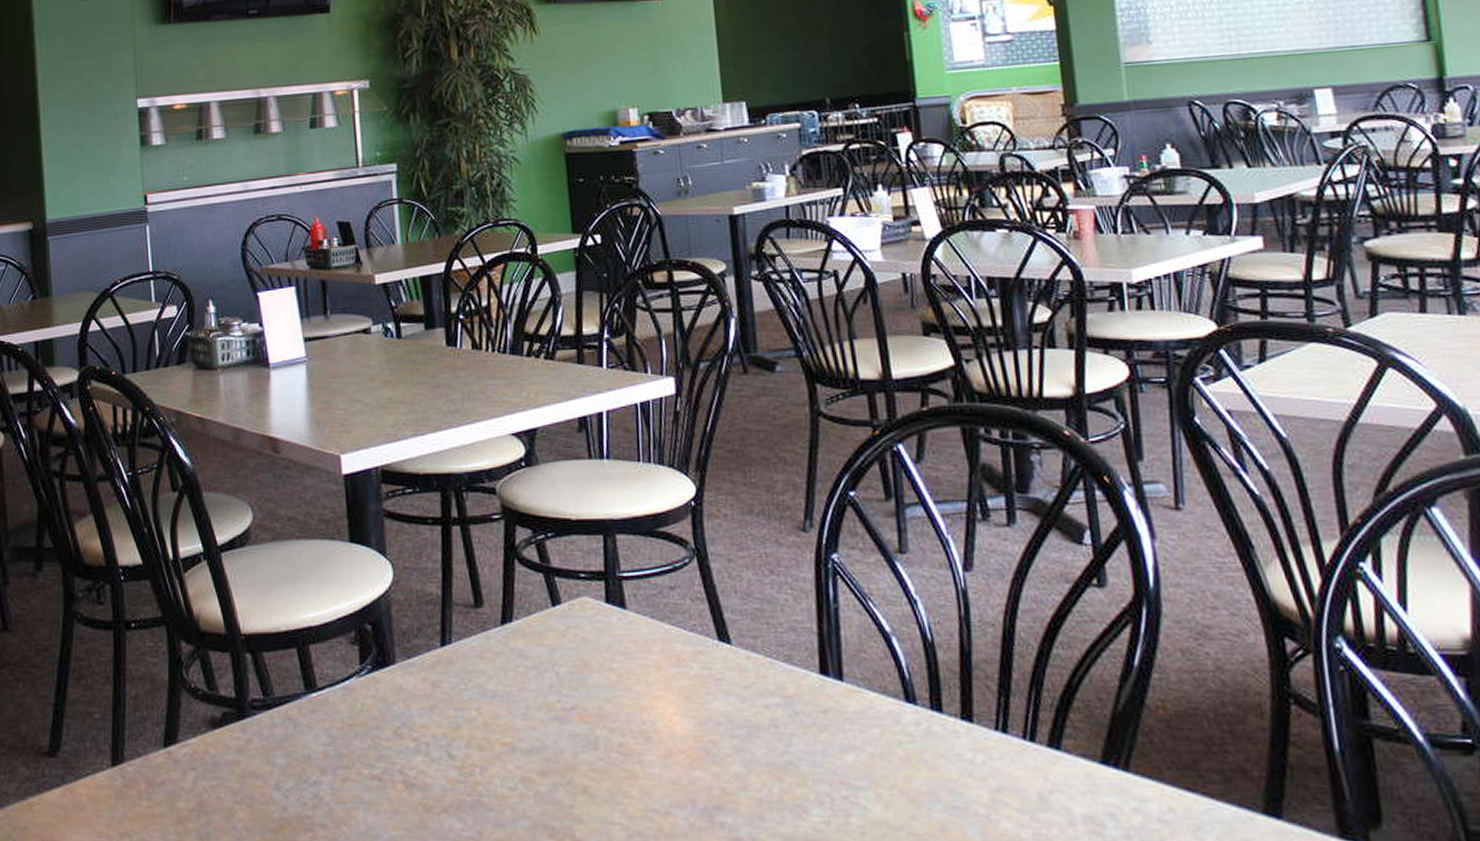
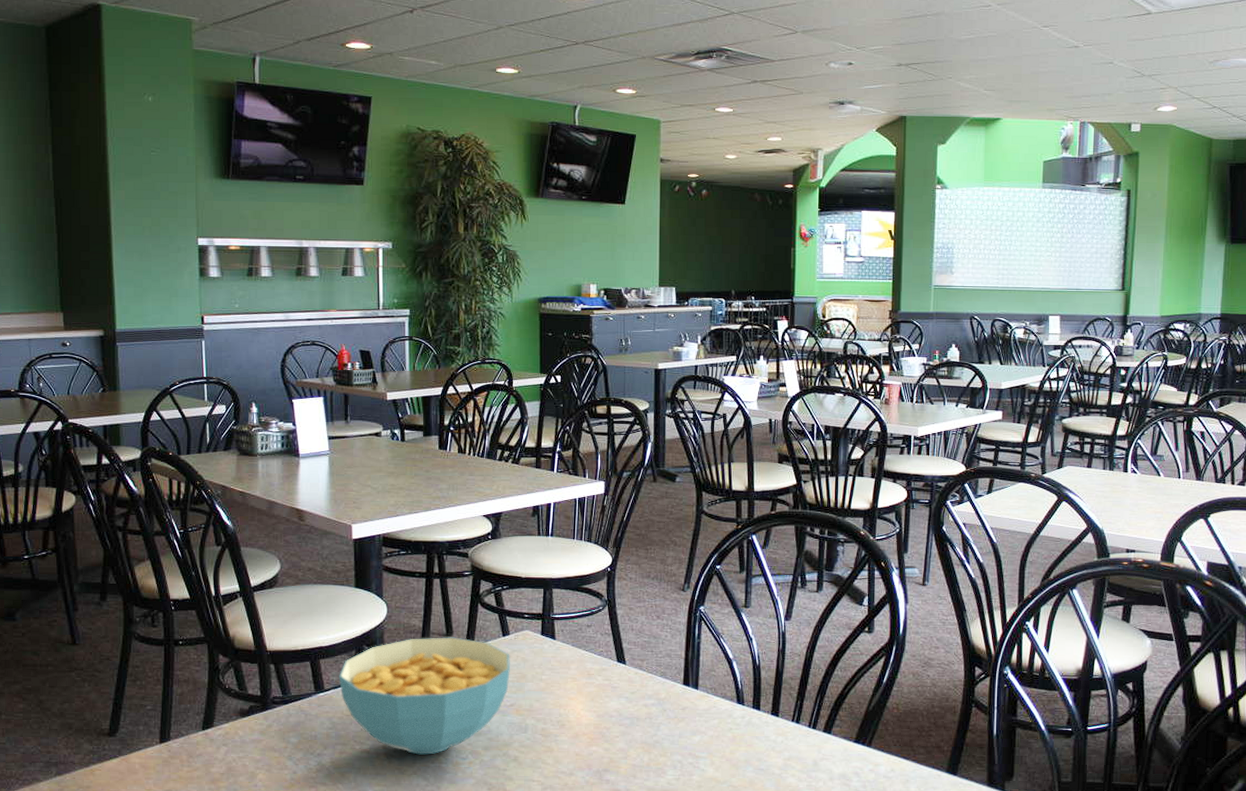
cereal bowl: none [334,609,567,783] -> present [338,637,510,755]

